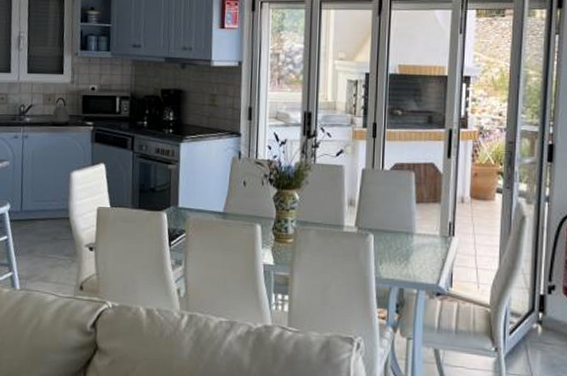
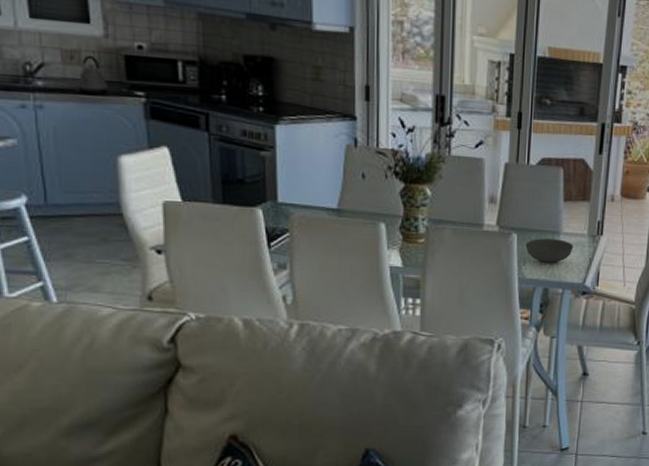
bowl: none [381,239,427,265] -> present [525,238,574,264]

